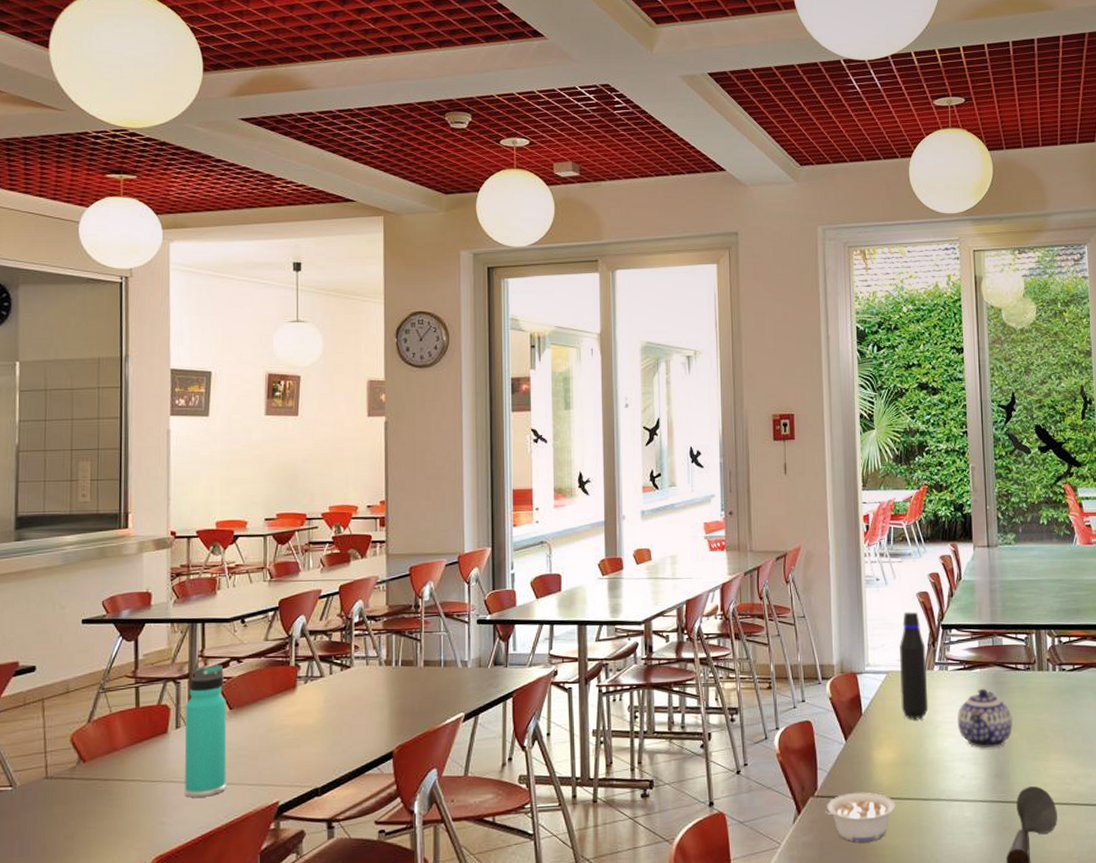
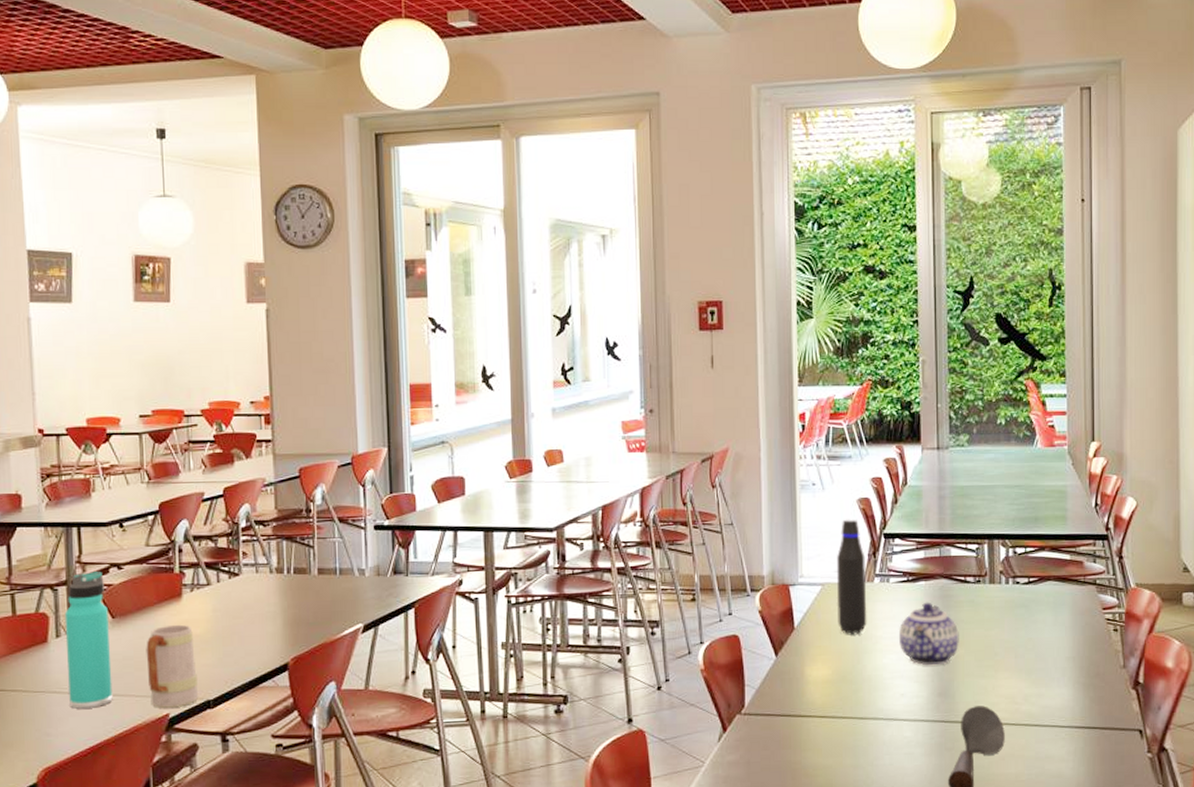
mug: none [260,715,308,796] -> present [146,624,199,708]
legume: present [825,792,896,842] -> none [752,710,830,761]

